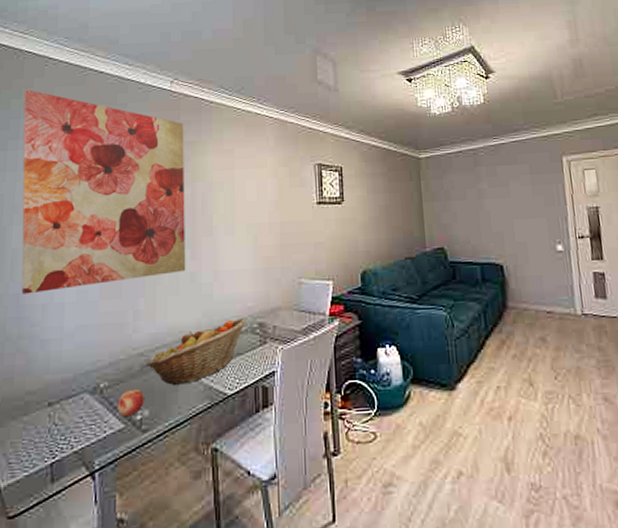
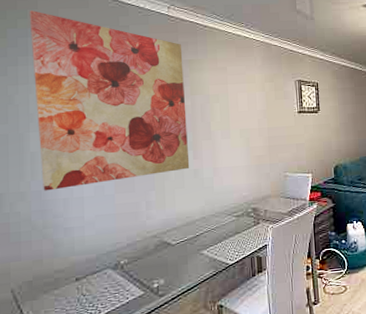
fruit: present [117,388,144,416] -> none [137,263,160,285]
fruit basket: present [146,318,246,386] -> none [160,205,242,260]

